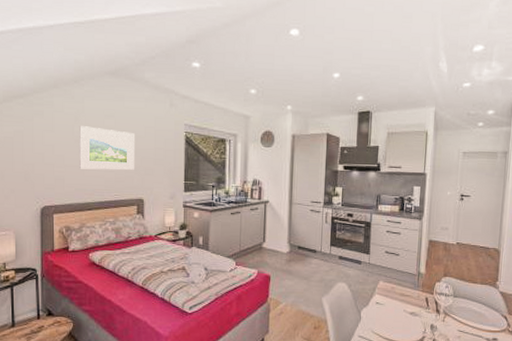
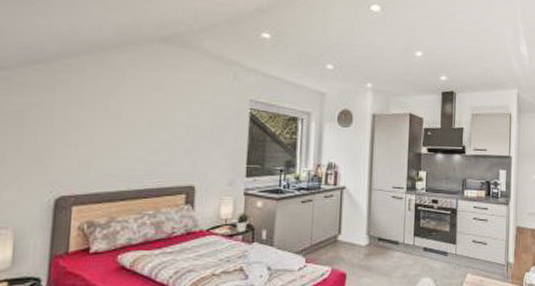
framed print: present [79,126,134,170] -> none [113,99,188,152]

